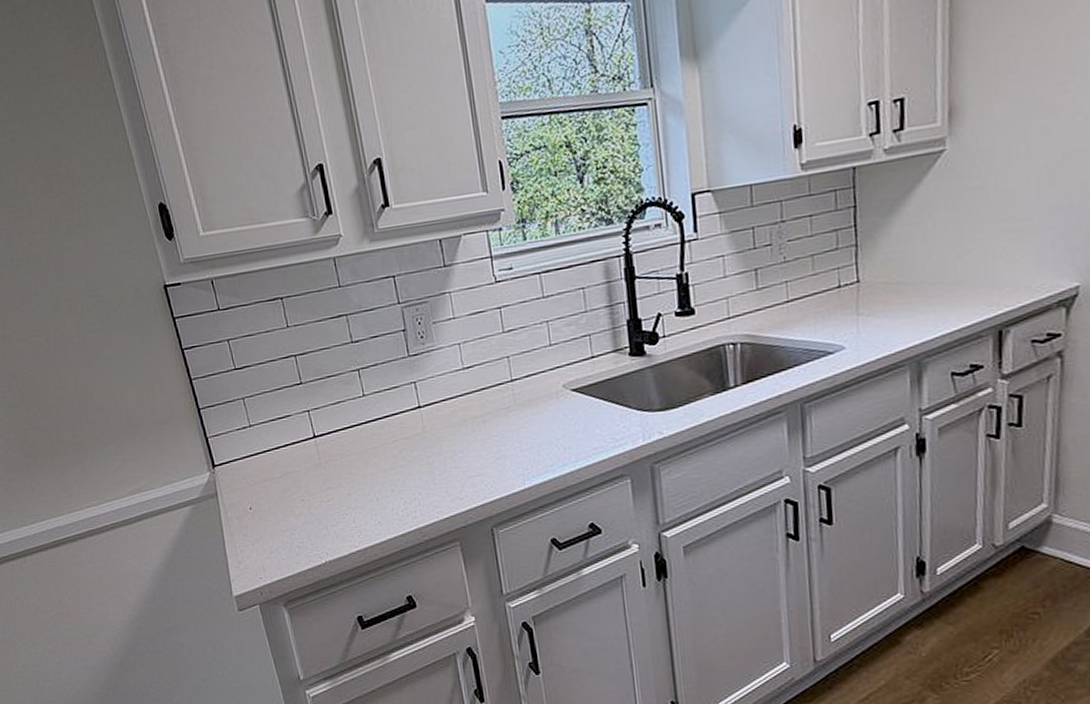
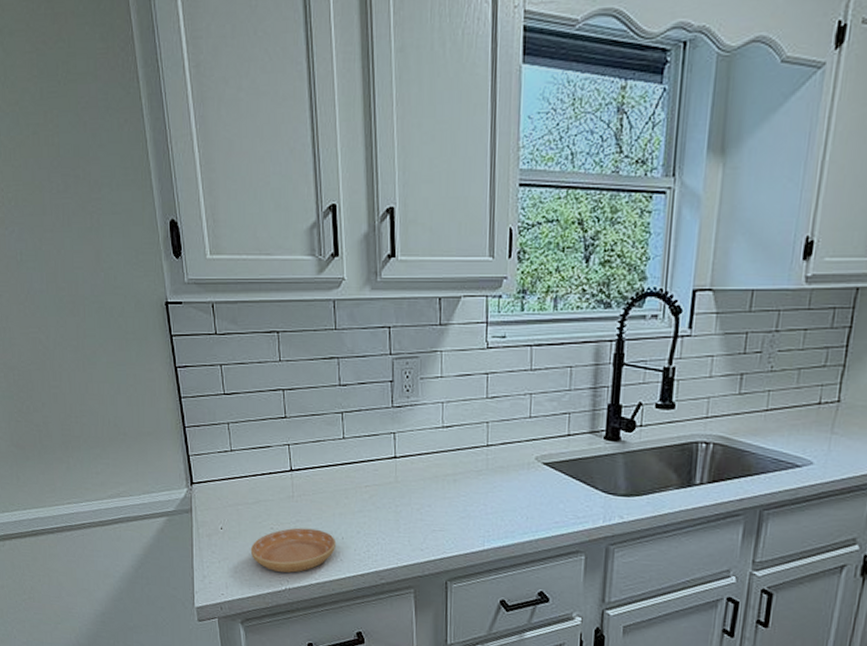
saucer: none [283,494,372,546] -> present [250,527,335,573]

